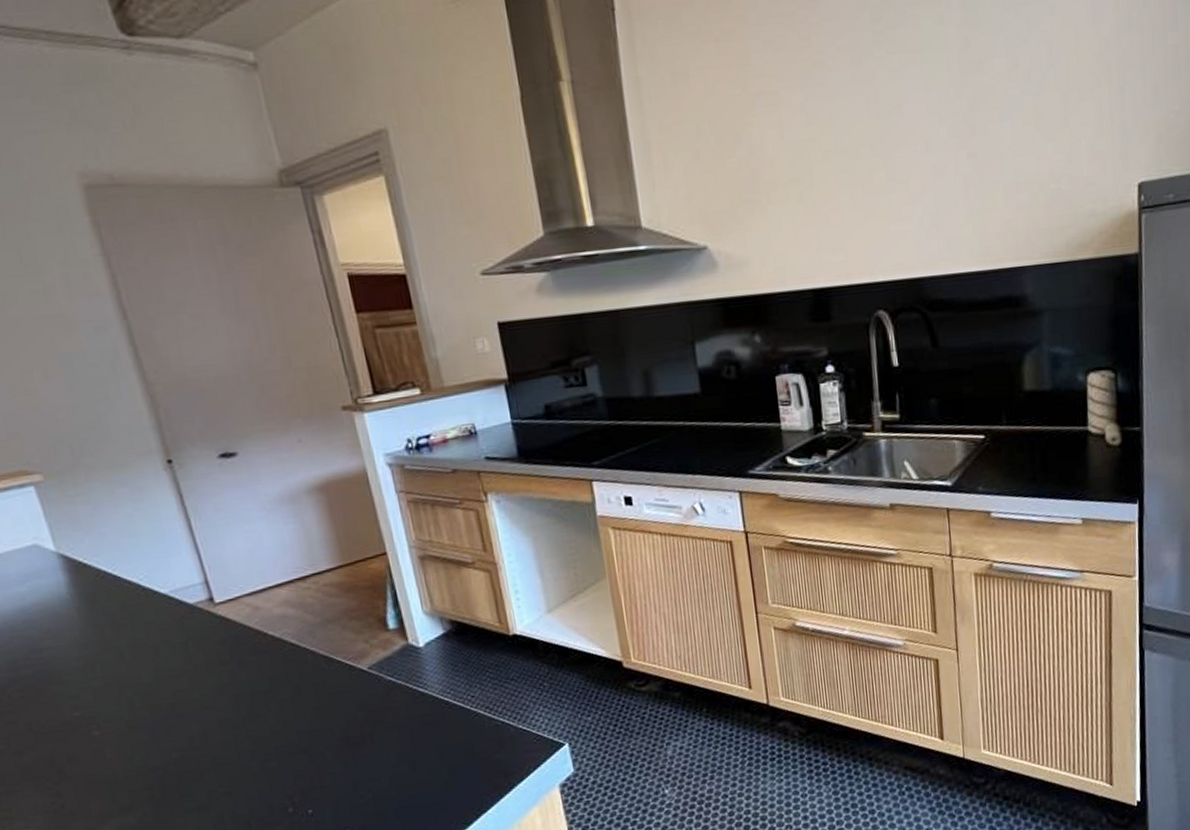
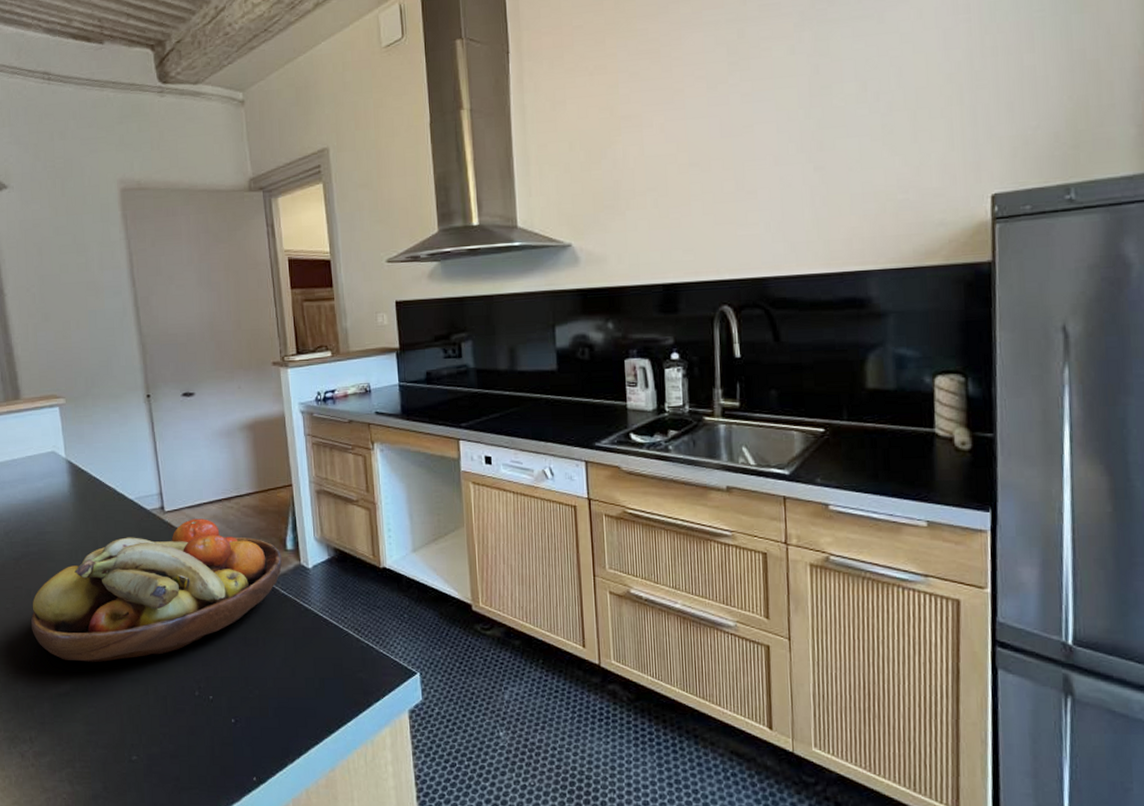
fruit bowl: none [36,605,385,801] -> present [30,518,282,663]

